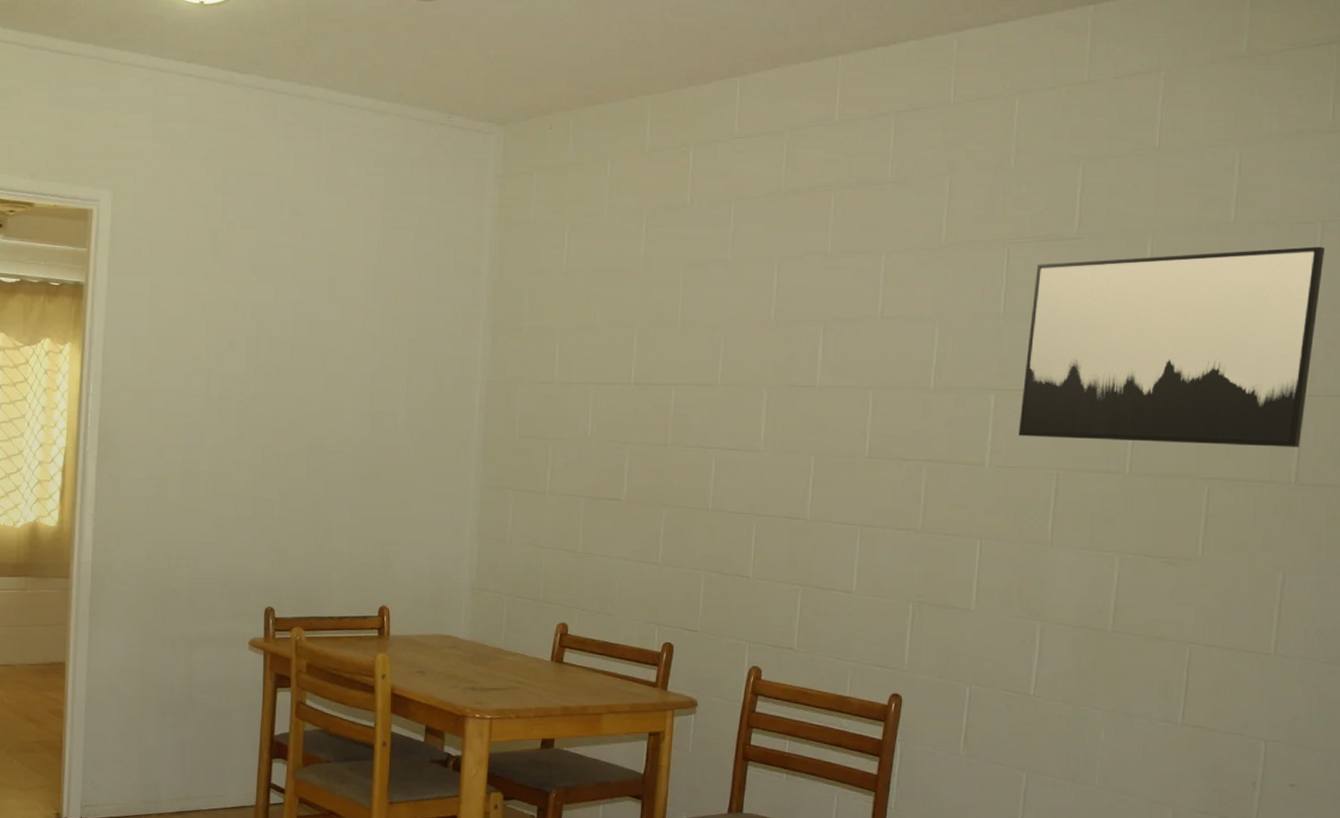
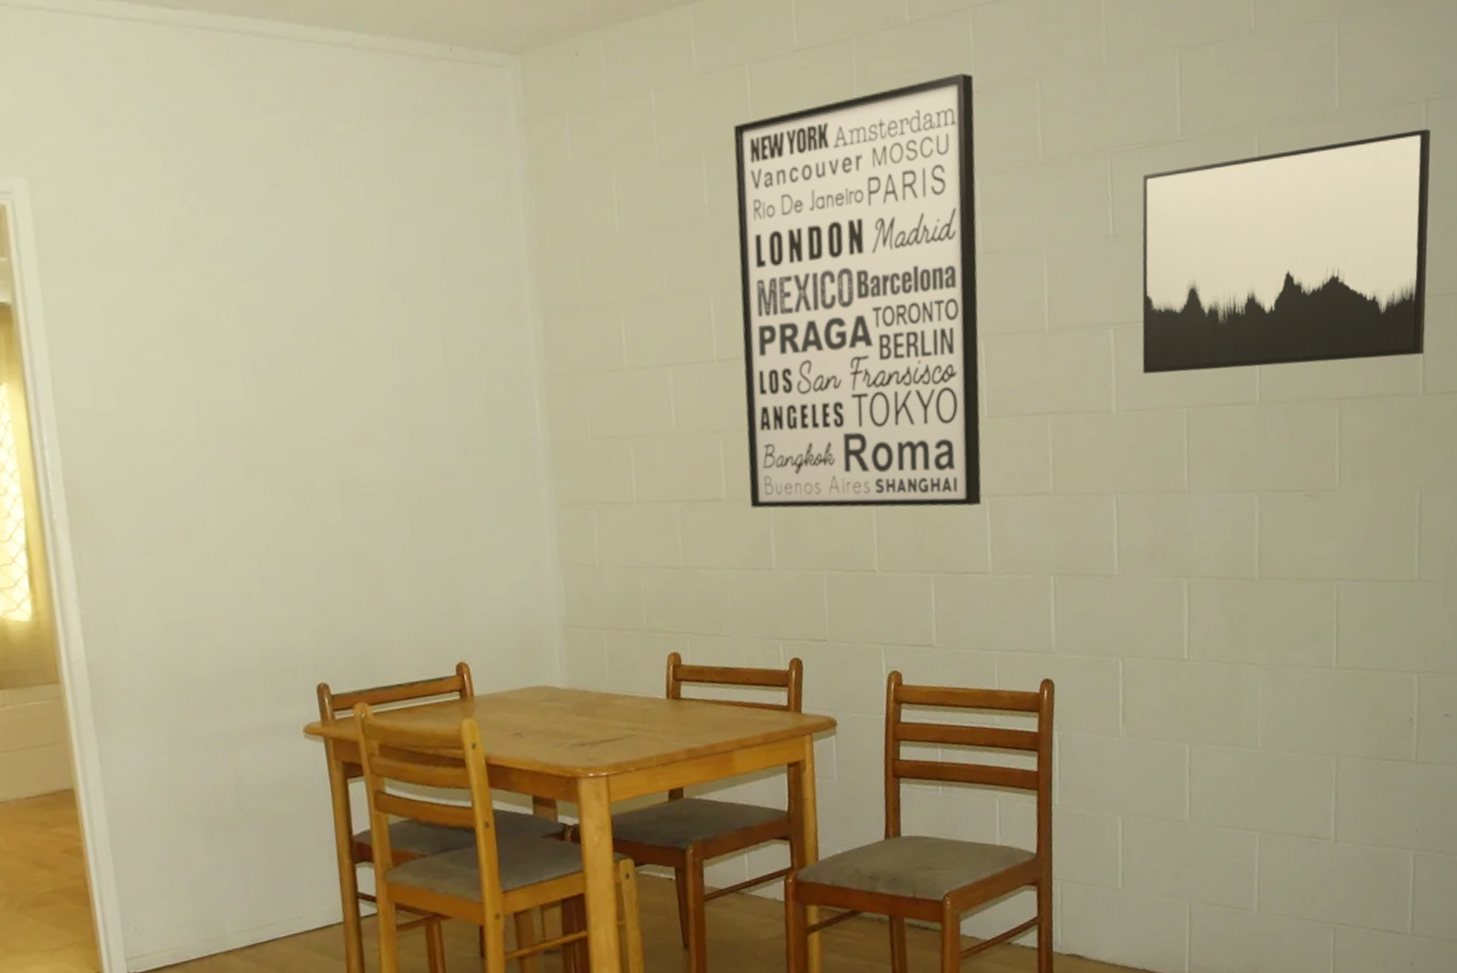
wall art: none [646,166,890,532] -> present [733,73,982,509]

